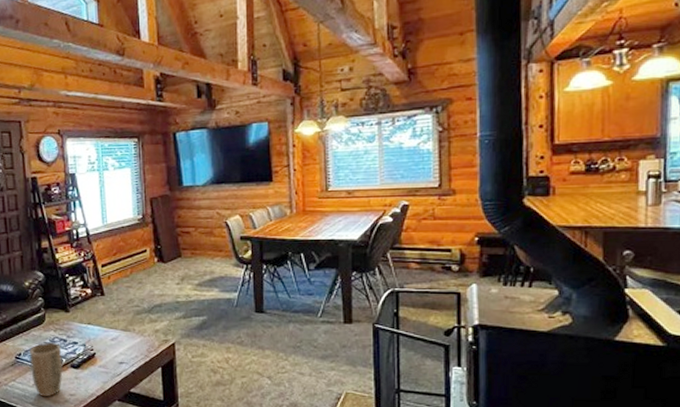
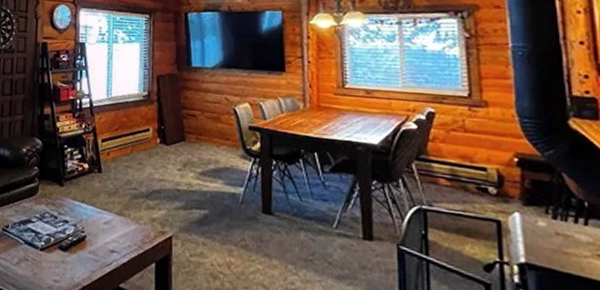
plant pot: present [29,342,63,396] -> none [16,216,51,280]

